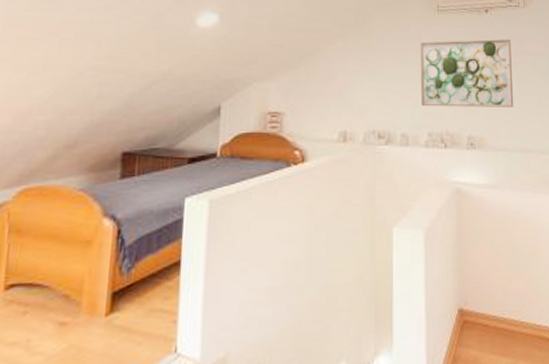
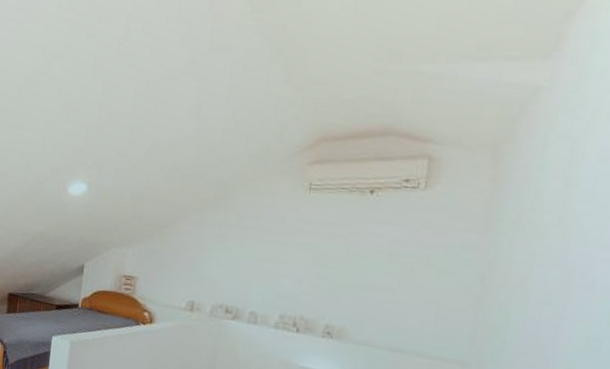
wall art: present [420,38,514,107] -> none [275,221,399,302]

